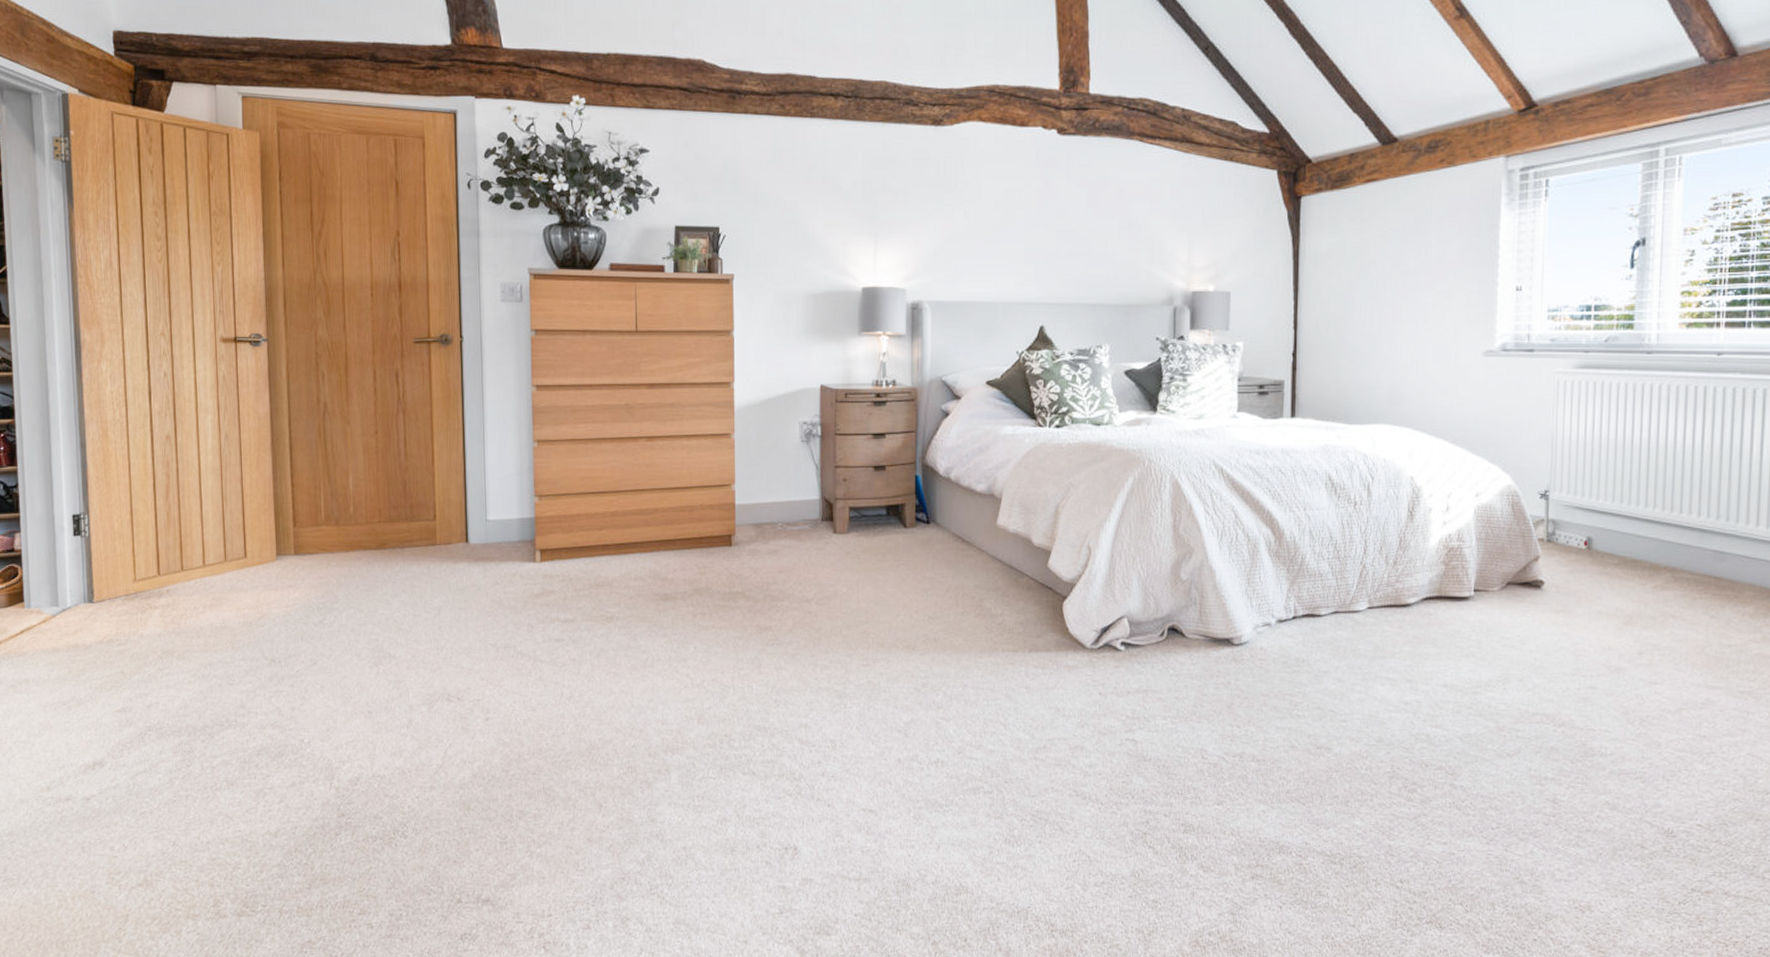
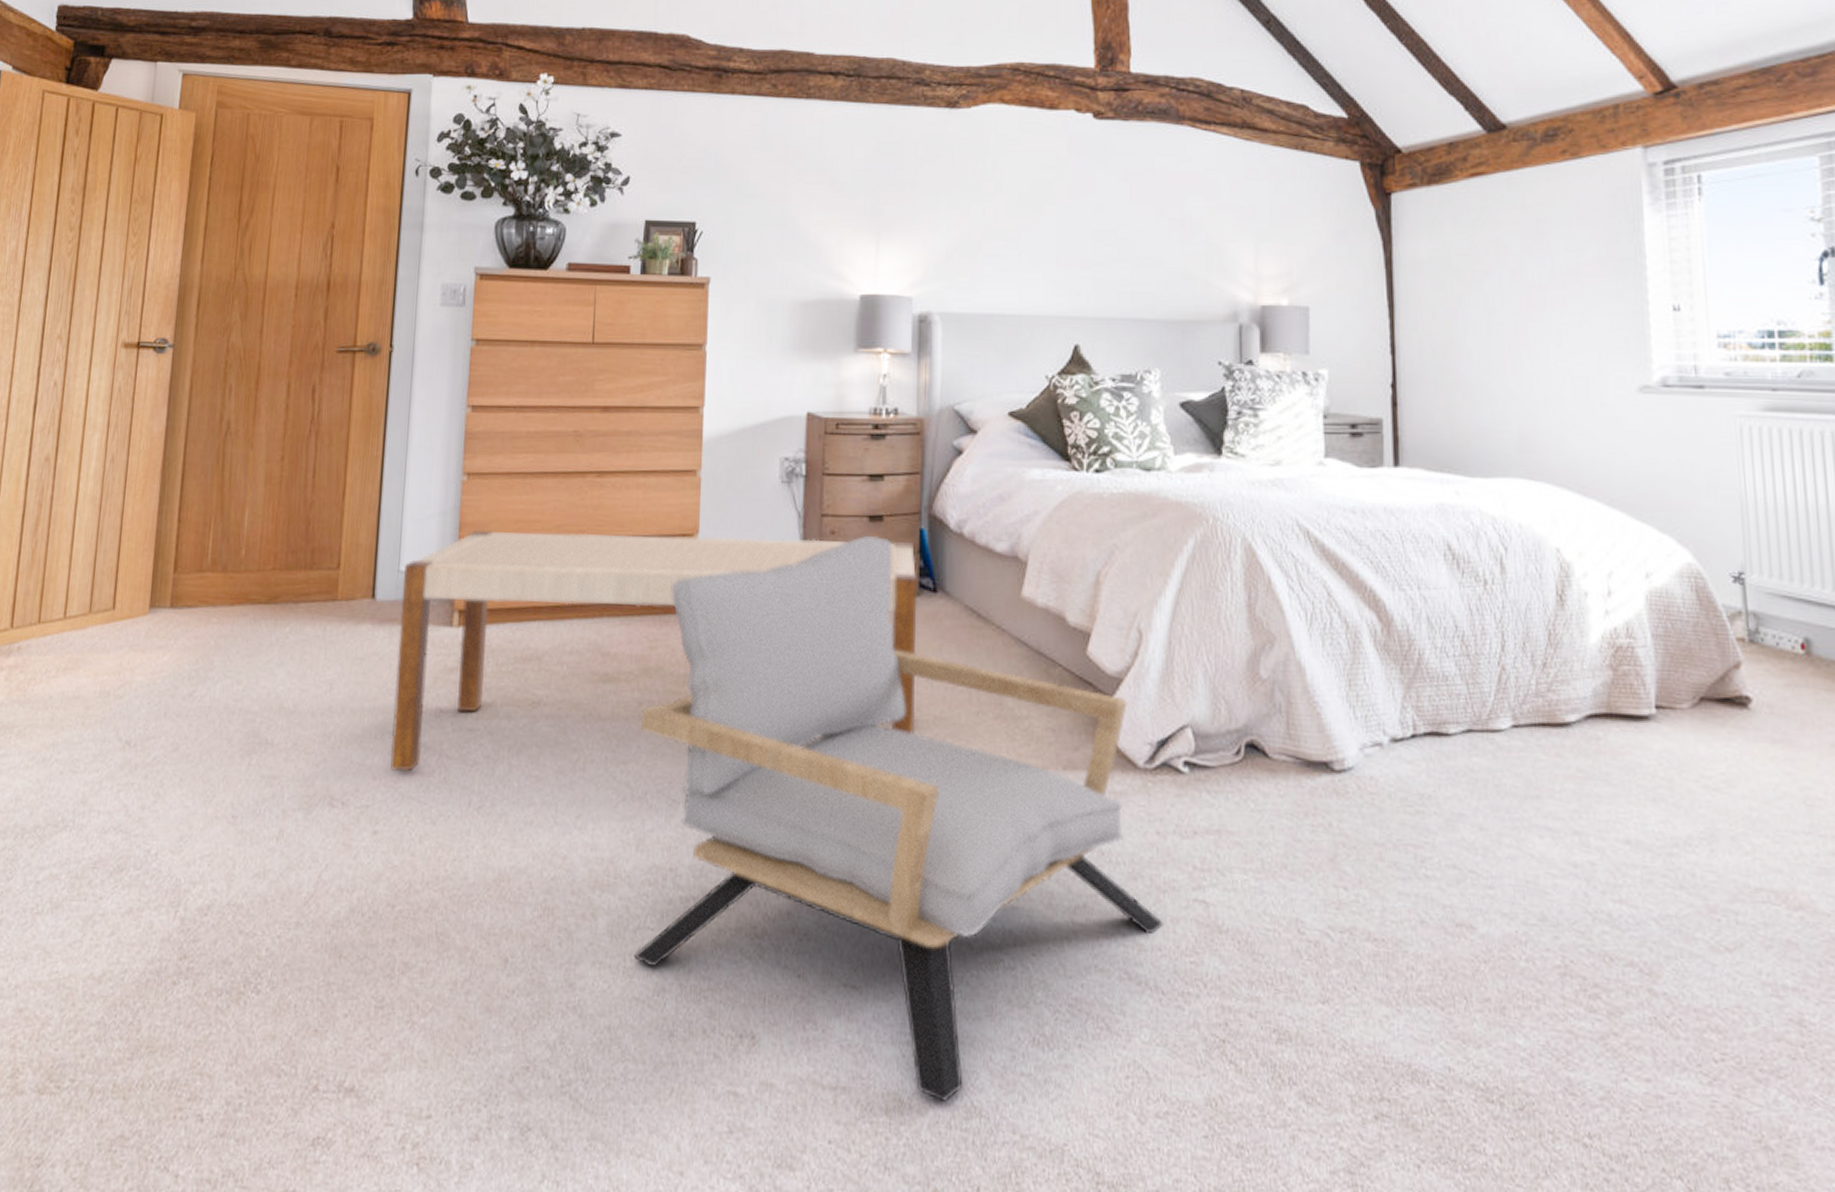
bench: none [490,485,914,673] -> present [390,530,918,772]
armchair: none [695,482,1103,884] -> present [633,536,1163,1102]

